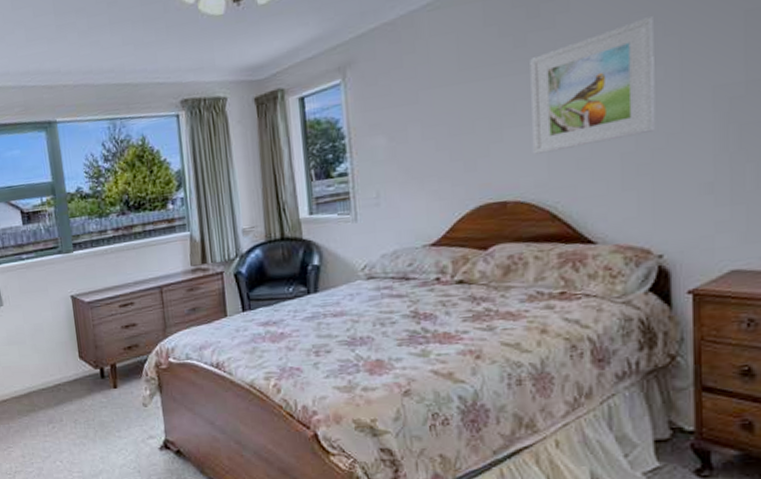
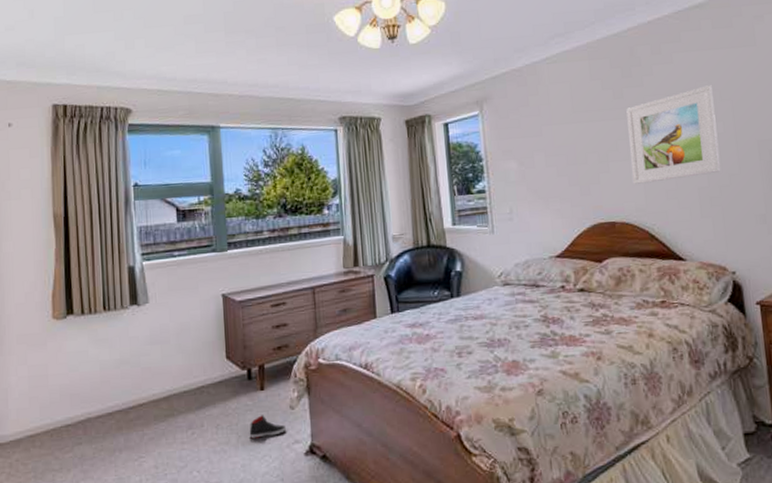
sneaker: none [105,411,141,433] -> present [249,415,287,439]

